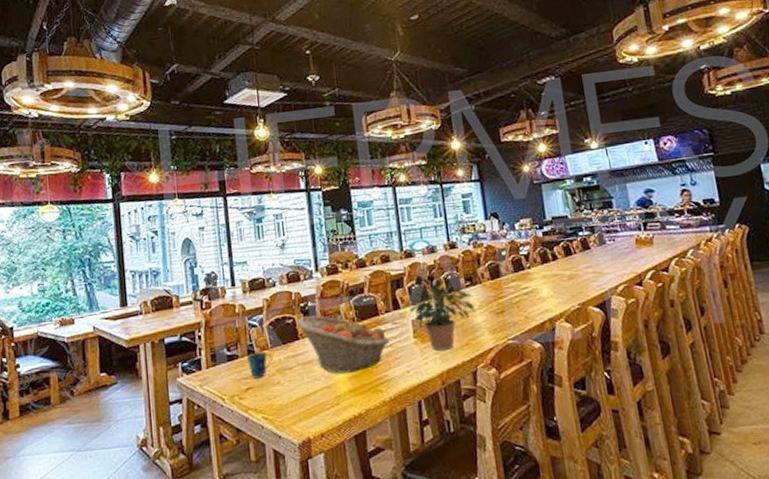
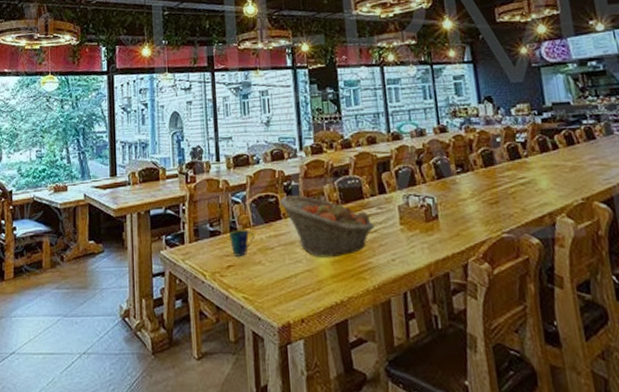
potted plant: present [409,275,475,351] -> none [396,159,467,240]

